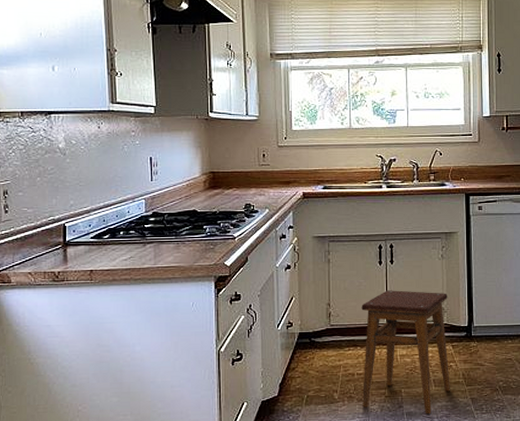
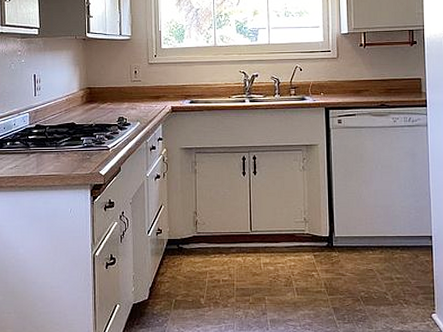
stool: present [361,290,450,415] -> none [226,200,312,322]

